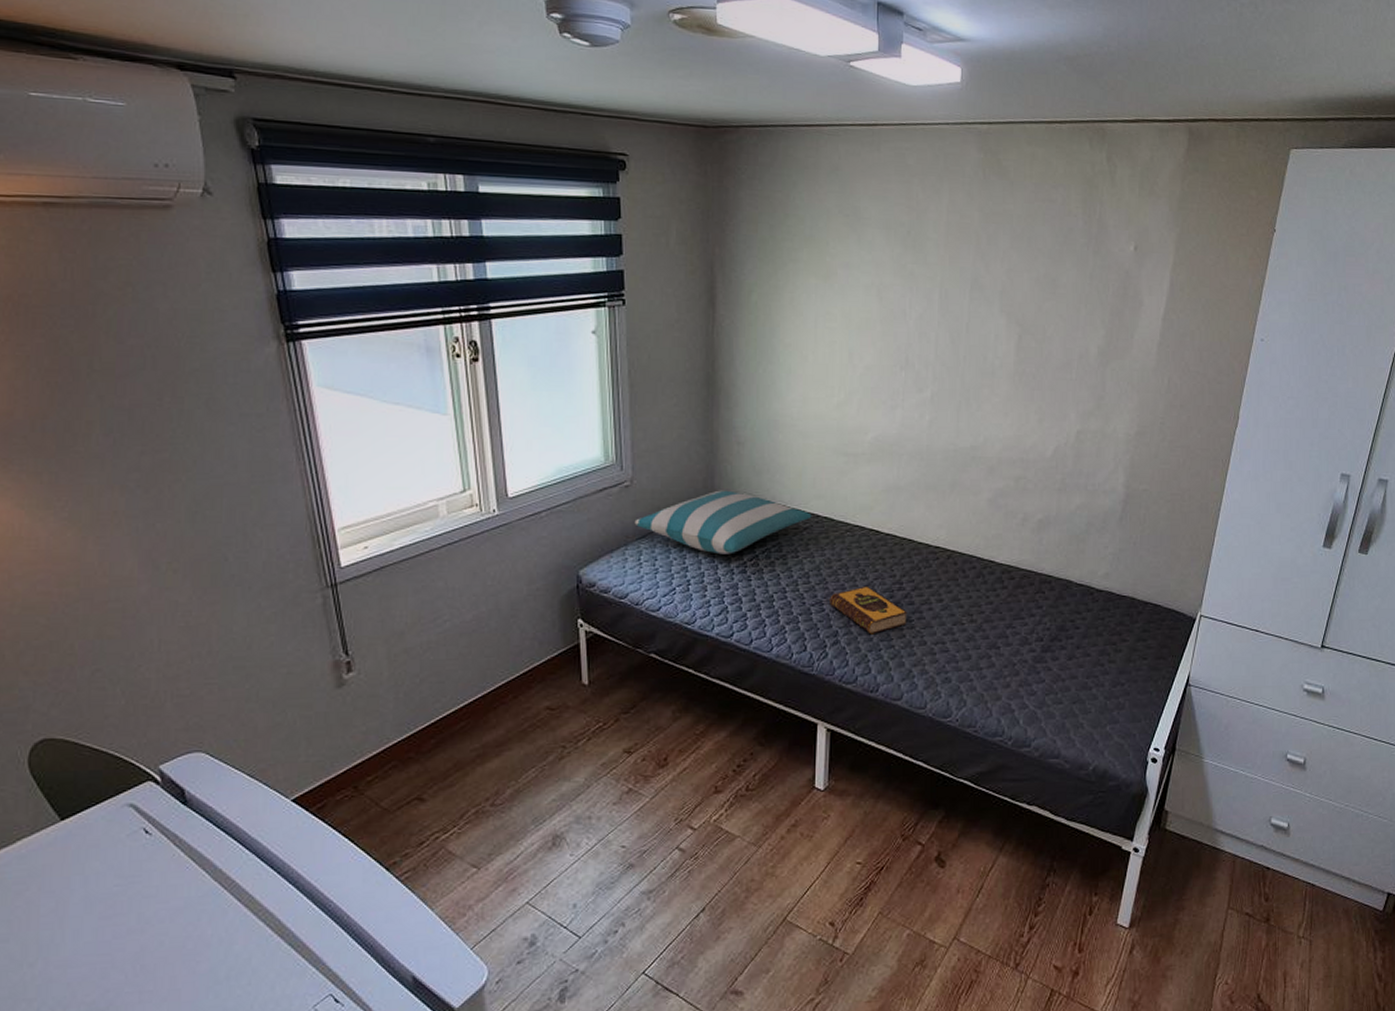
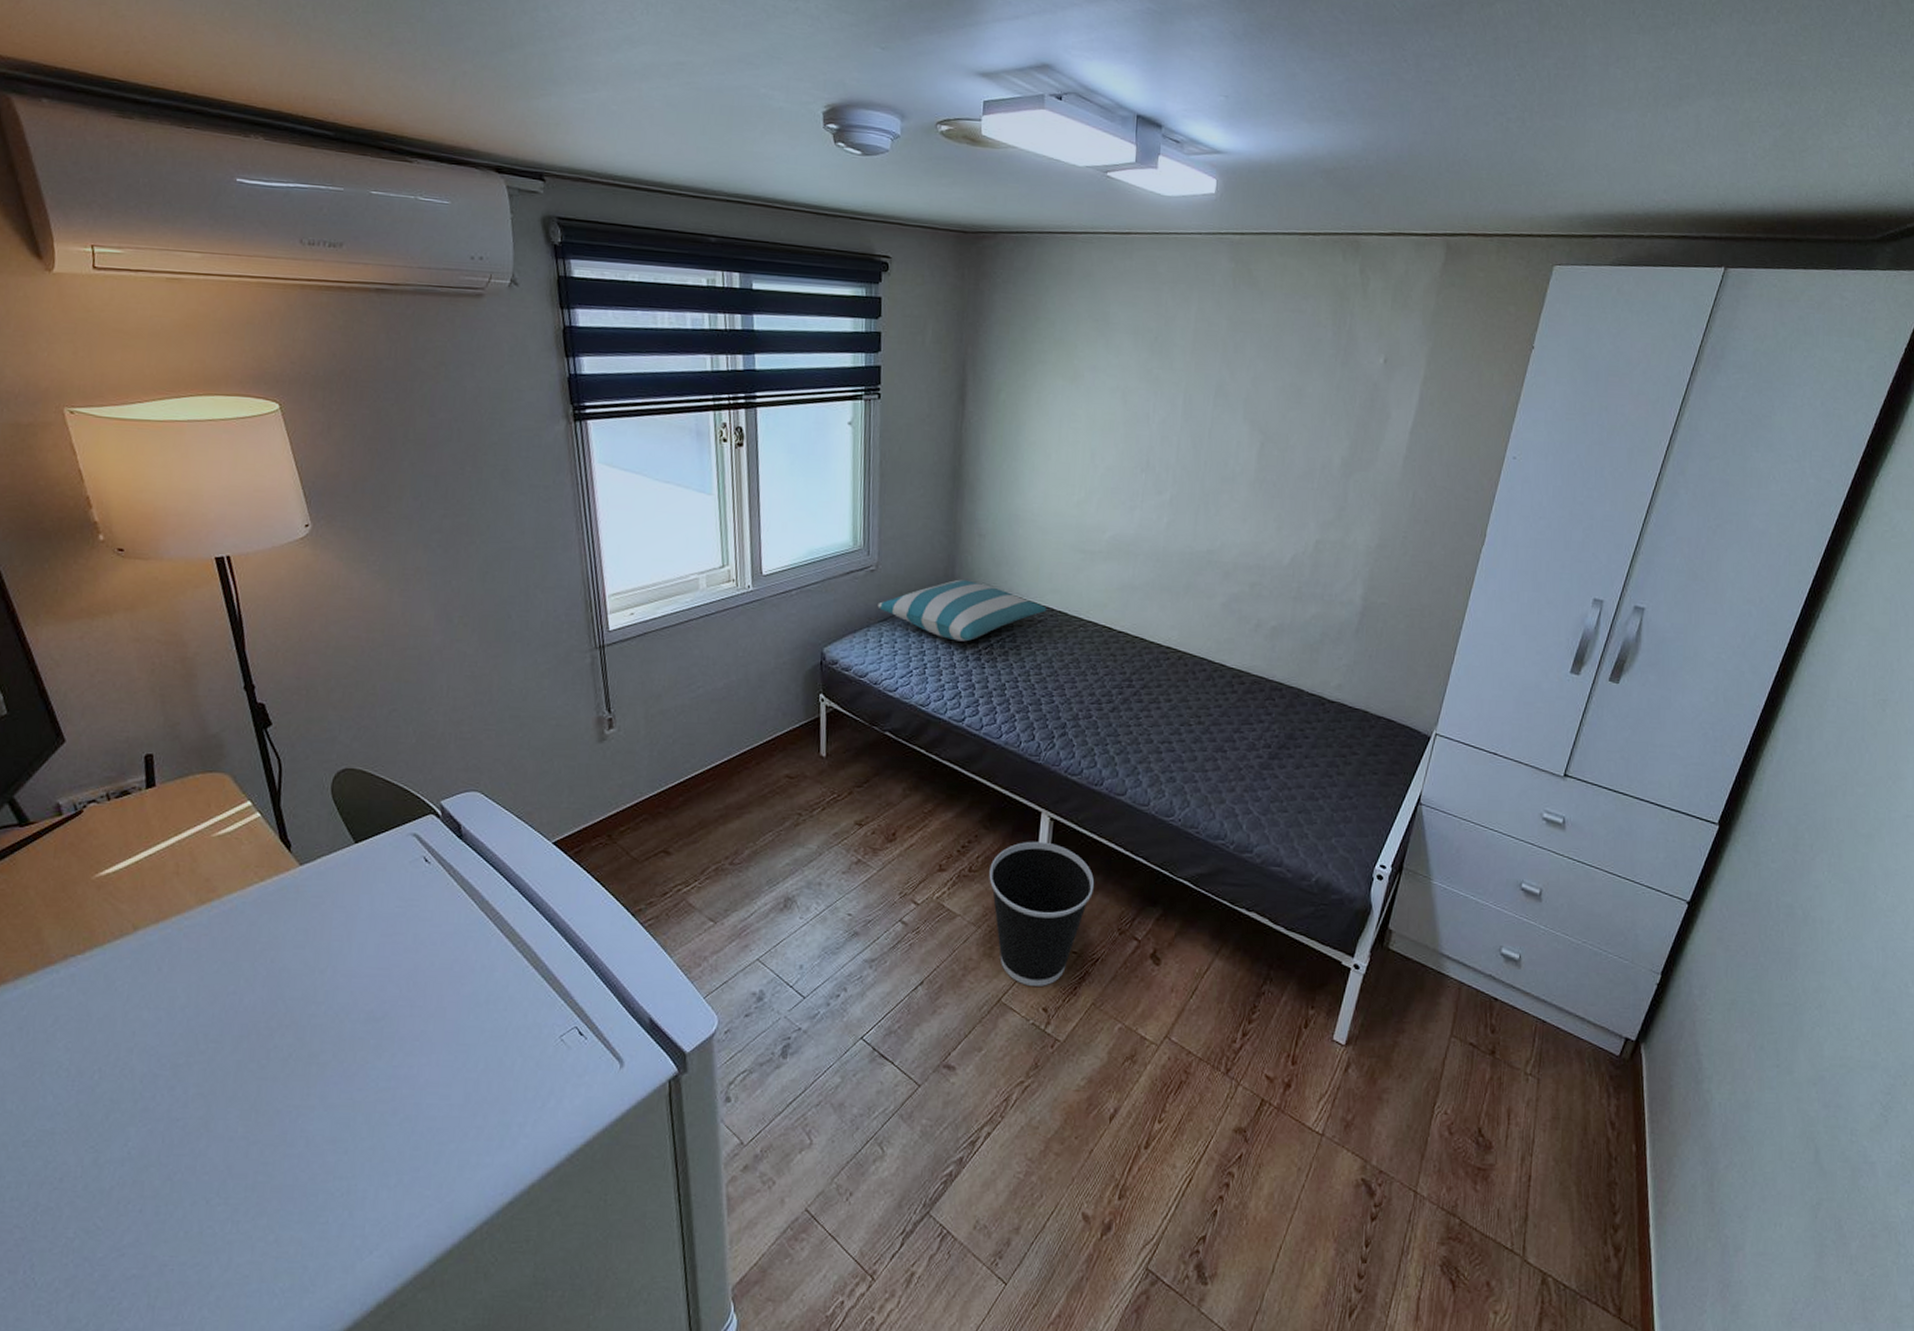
wastebasket: none [767,753,875,901] -> present [989,841,1095,986]
hardback book: present [830,586,907,634] -> none [1059,680,1136,729]

